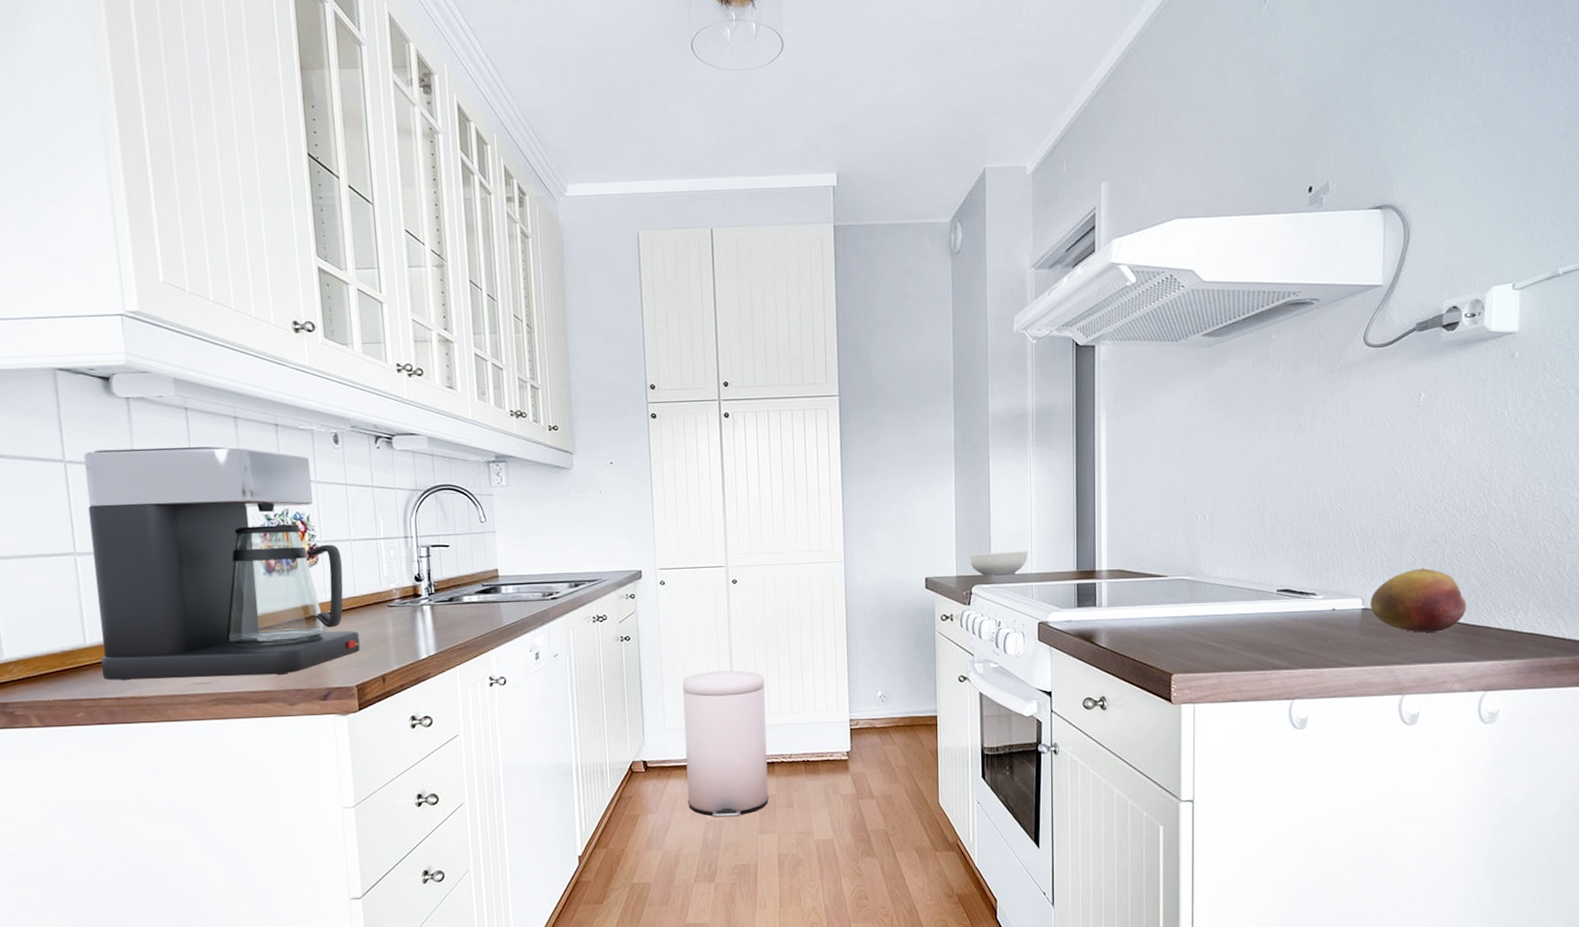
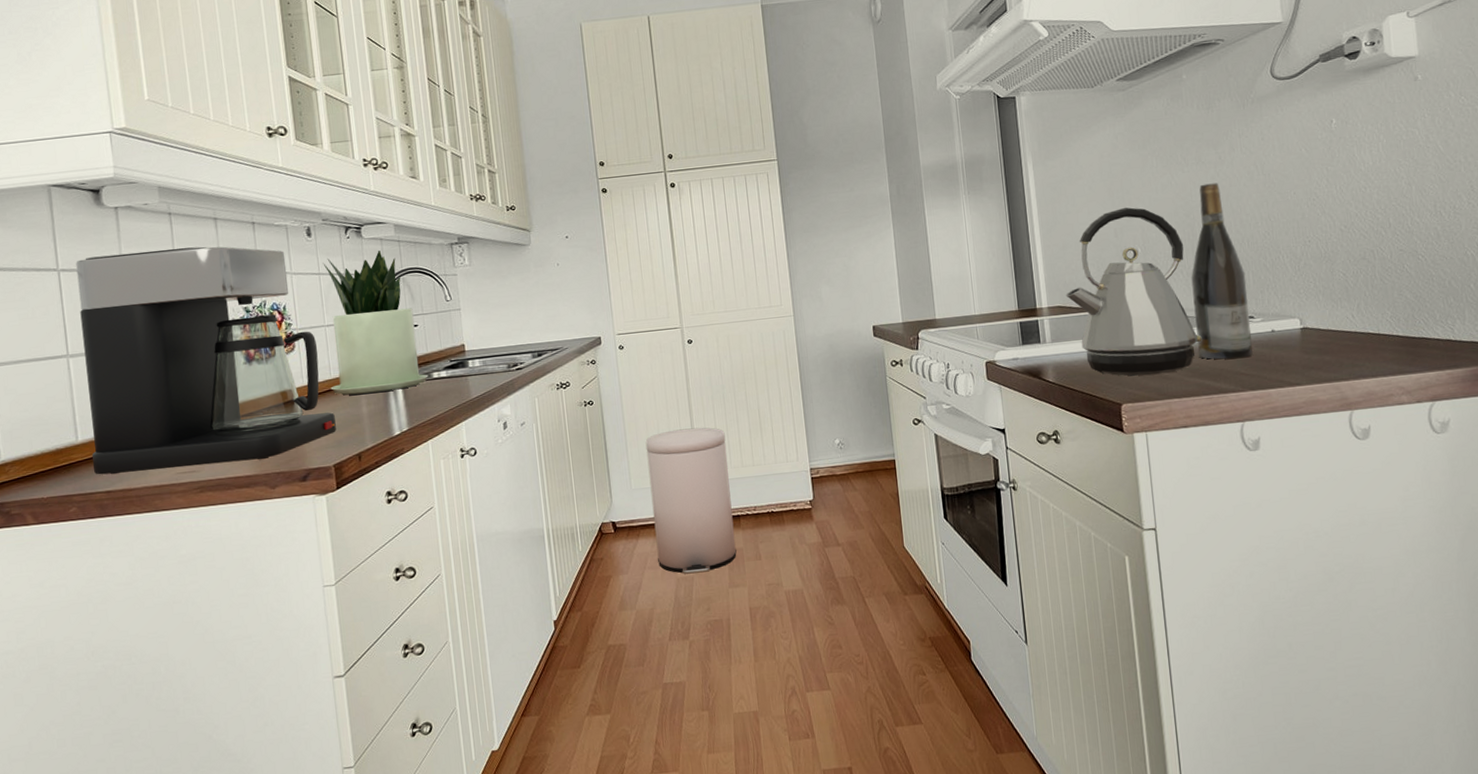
planter: none [350,464,459,615] -> present [323,251,429,396]
bowl: present [967,551,1029,576] -> none [911,294,970,321]
kettle: none [1126,471,1261,647] -> present [1065,207,1202,376]
wine bottle: none [1256,452,1313,636] -> present [1191,182,1253,360]
fruit: present [1370,568,1467,633] -> none [1307,285,1404,348]

